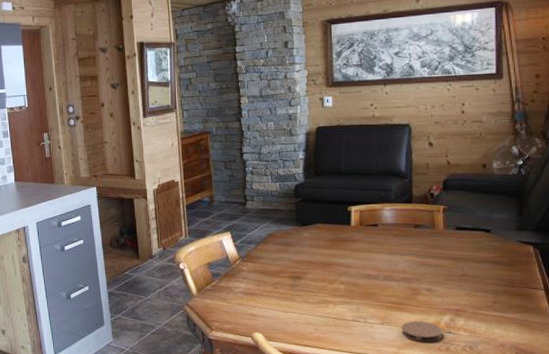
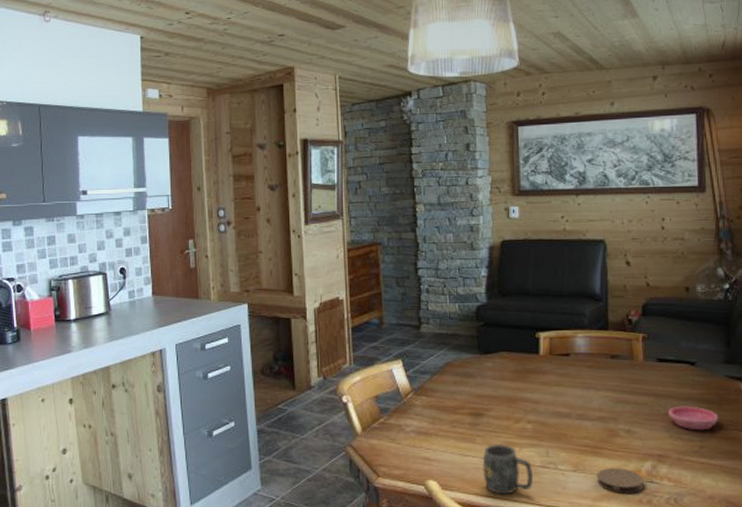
mug: none [301,301,346,344] -> present [482,443,534,495]
saucer: none [465,267,511,289] -> present [668,406,719,431]

